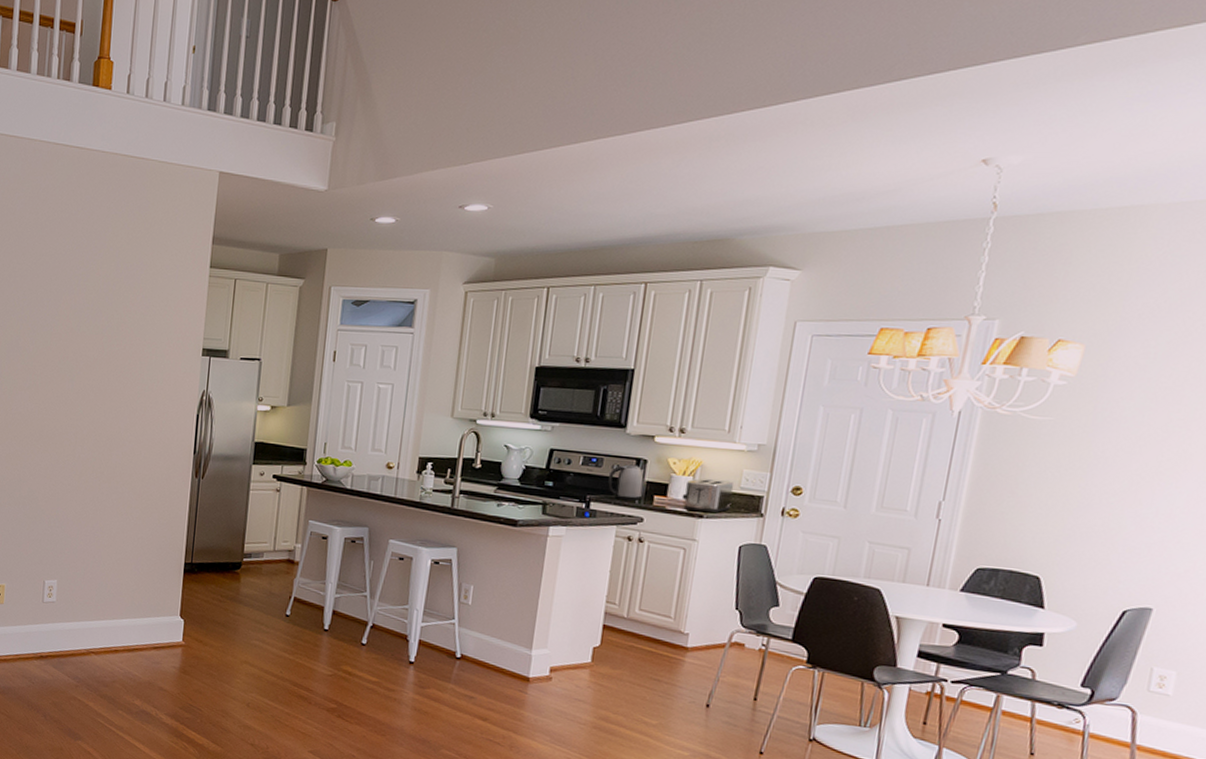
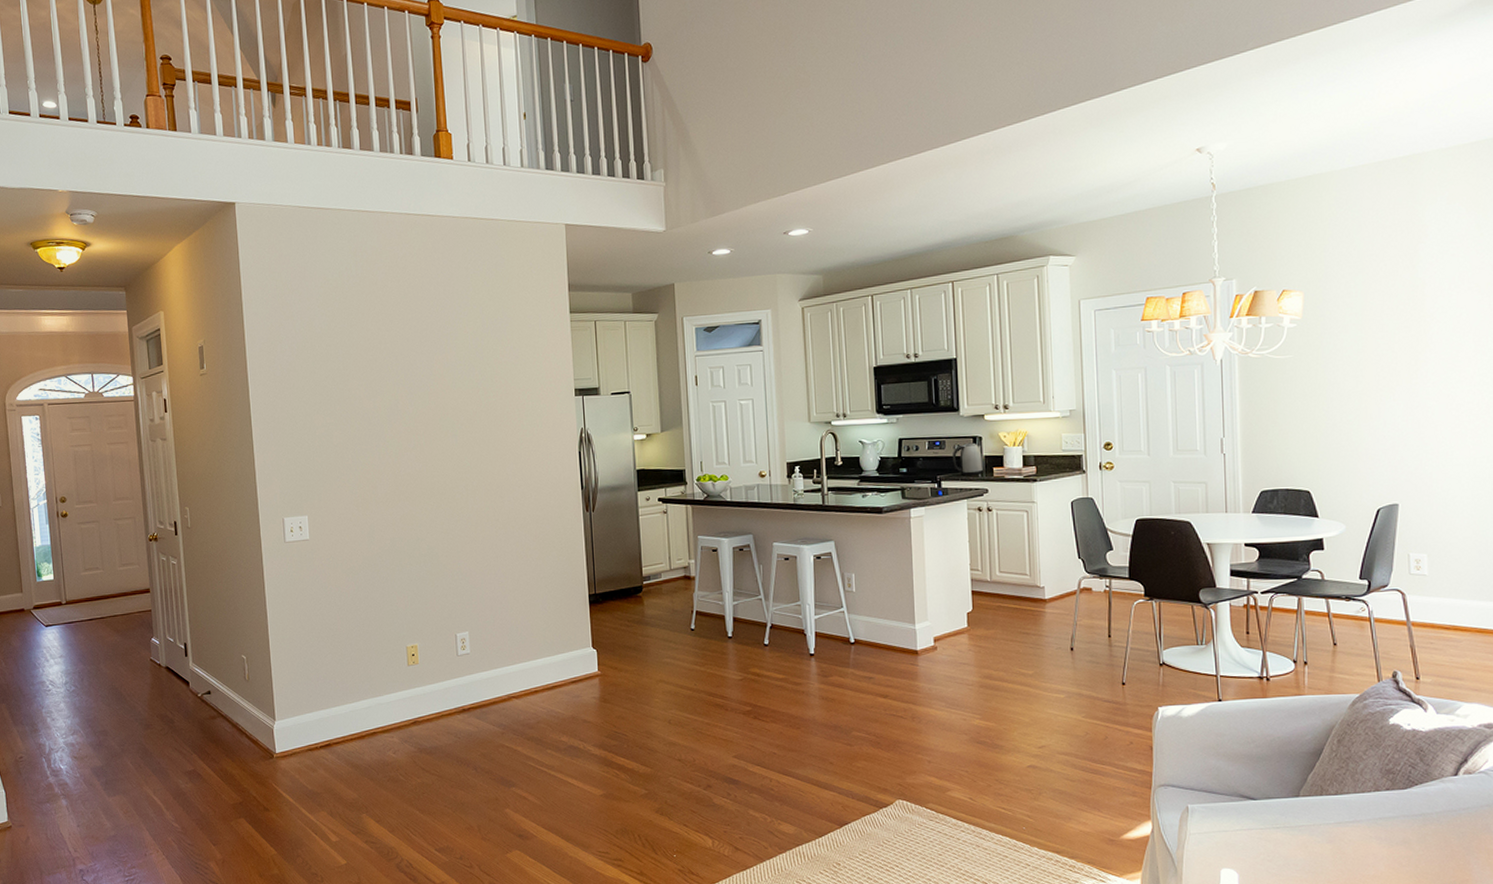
toaster: present [681,478,735,514] -> none [1016,445,1058,477]

